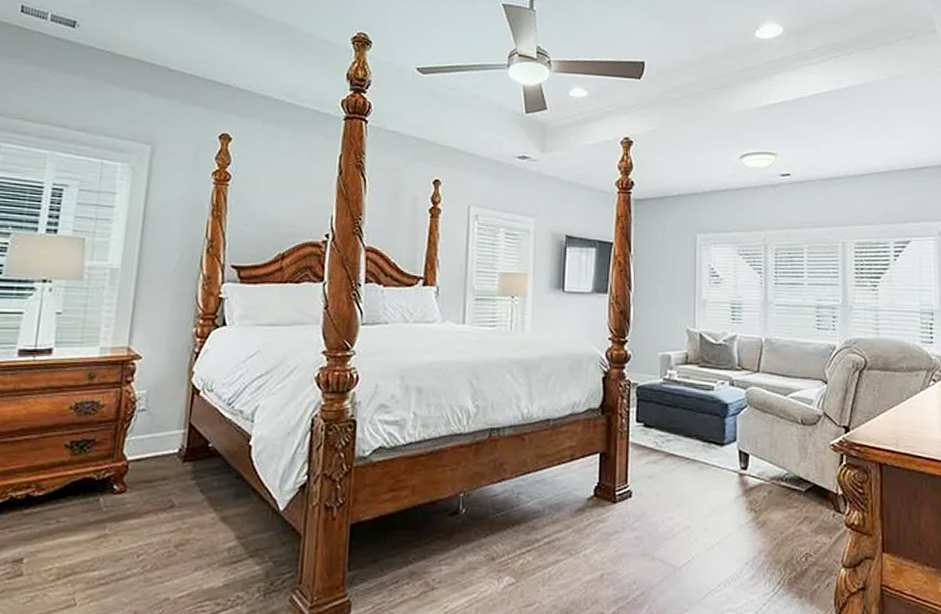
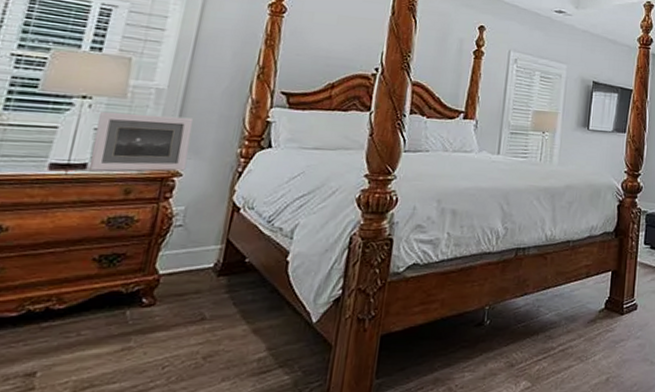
picture frame: none [54,294,148,356] -> present [89,111,194,172]

